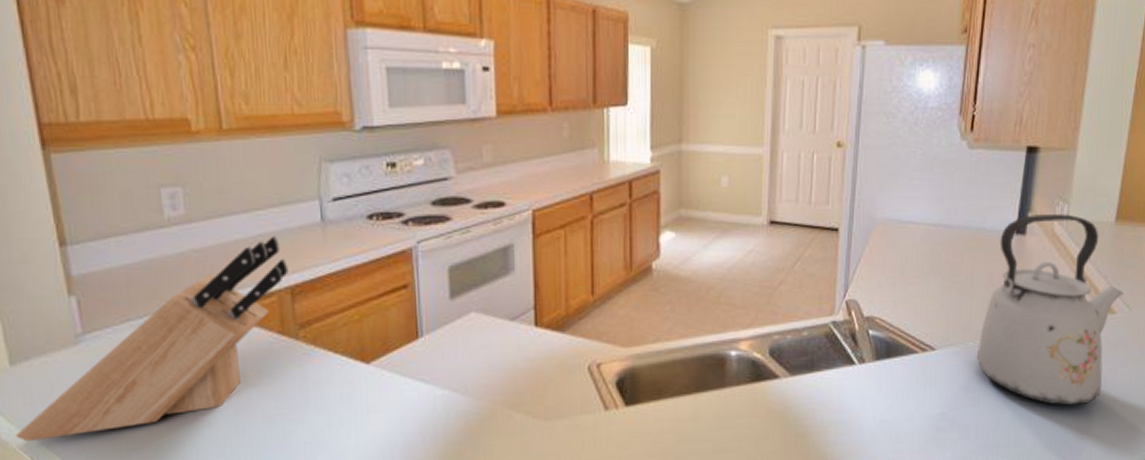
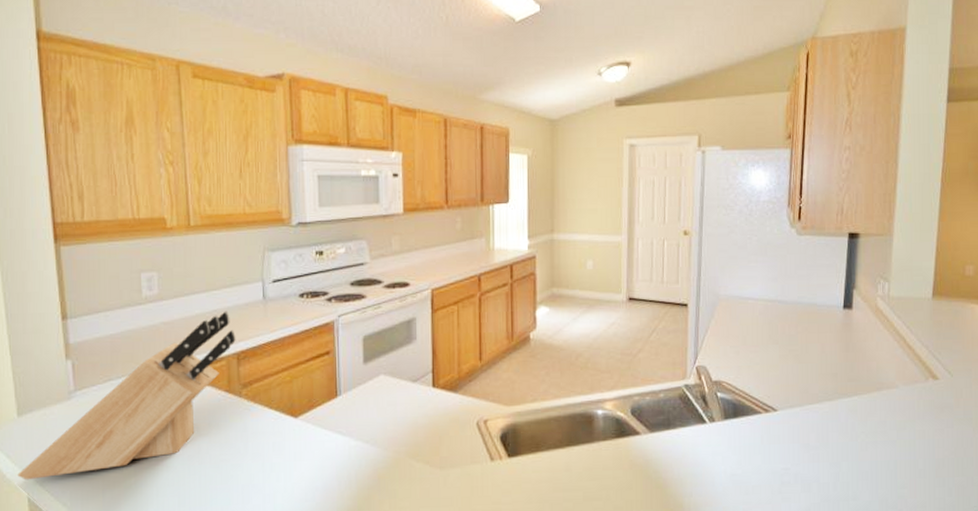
kettle: present [976,213,1123,406] -> none [814,290,944,463]

